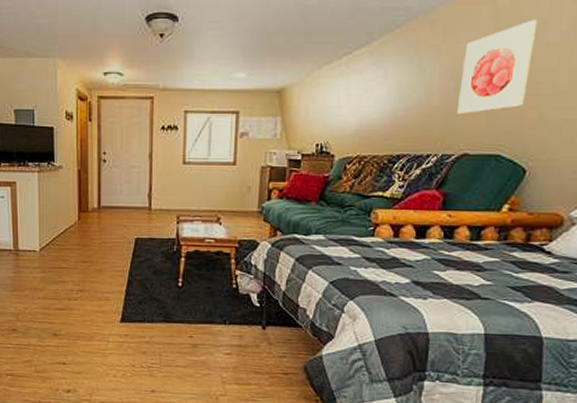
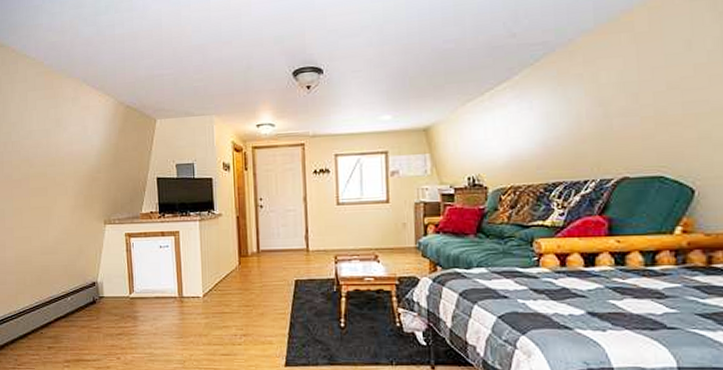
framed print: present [457,19,538,114] -> none [609,41,681,138]

